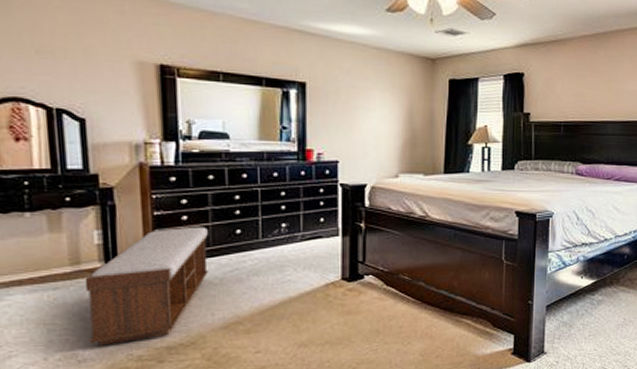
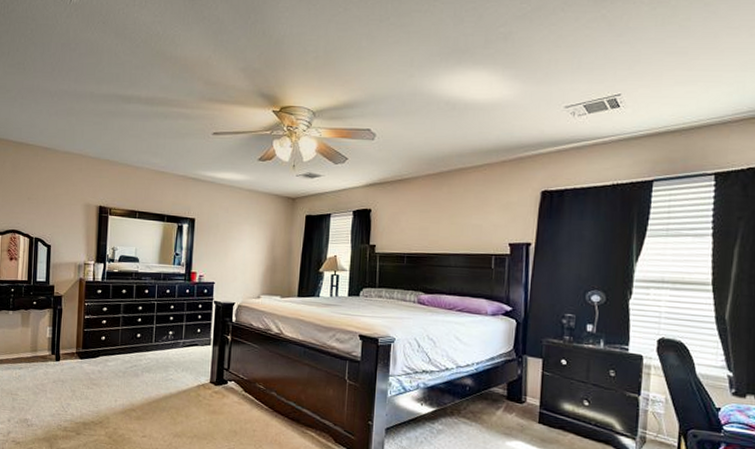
bench: present [84,226,208,346] -> none [36,329,118,416]

